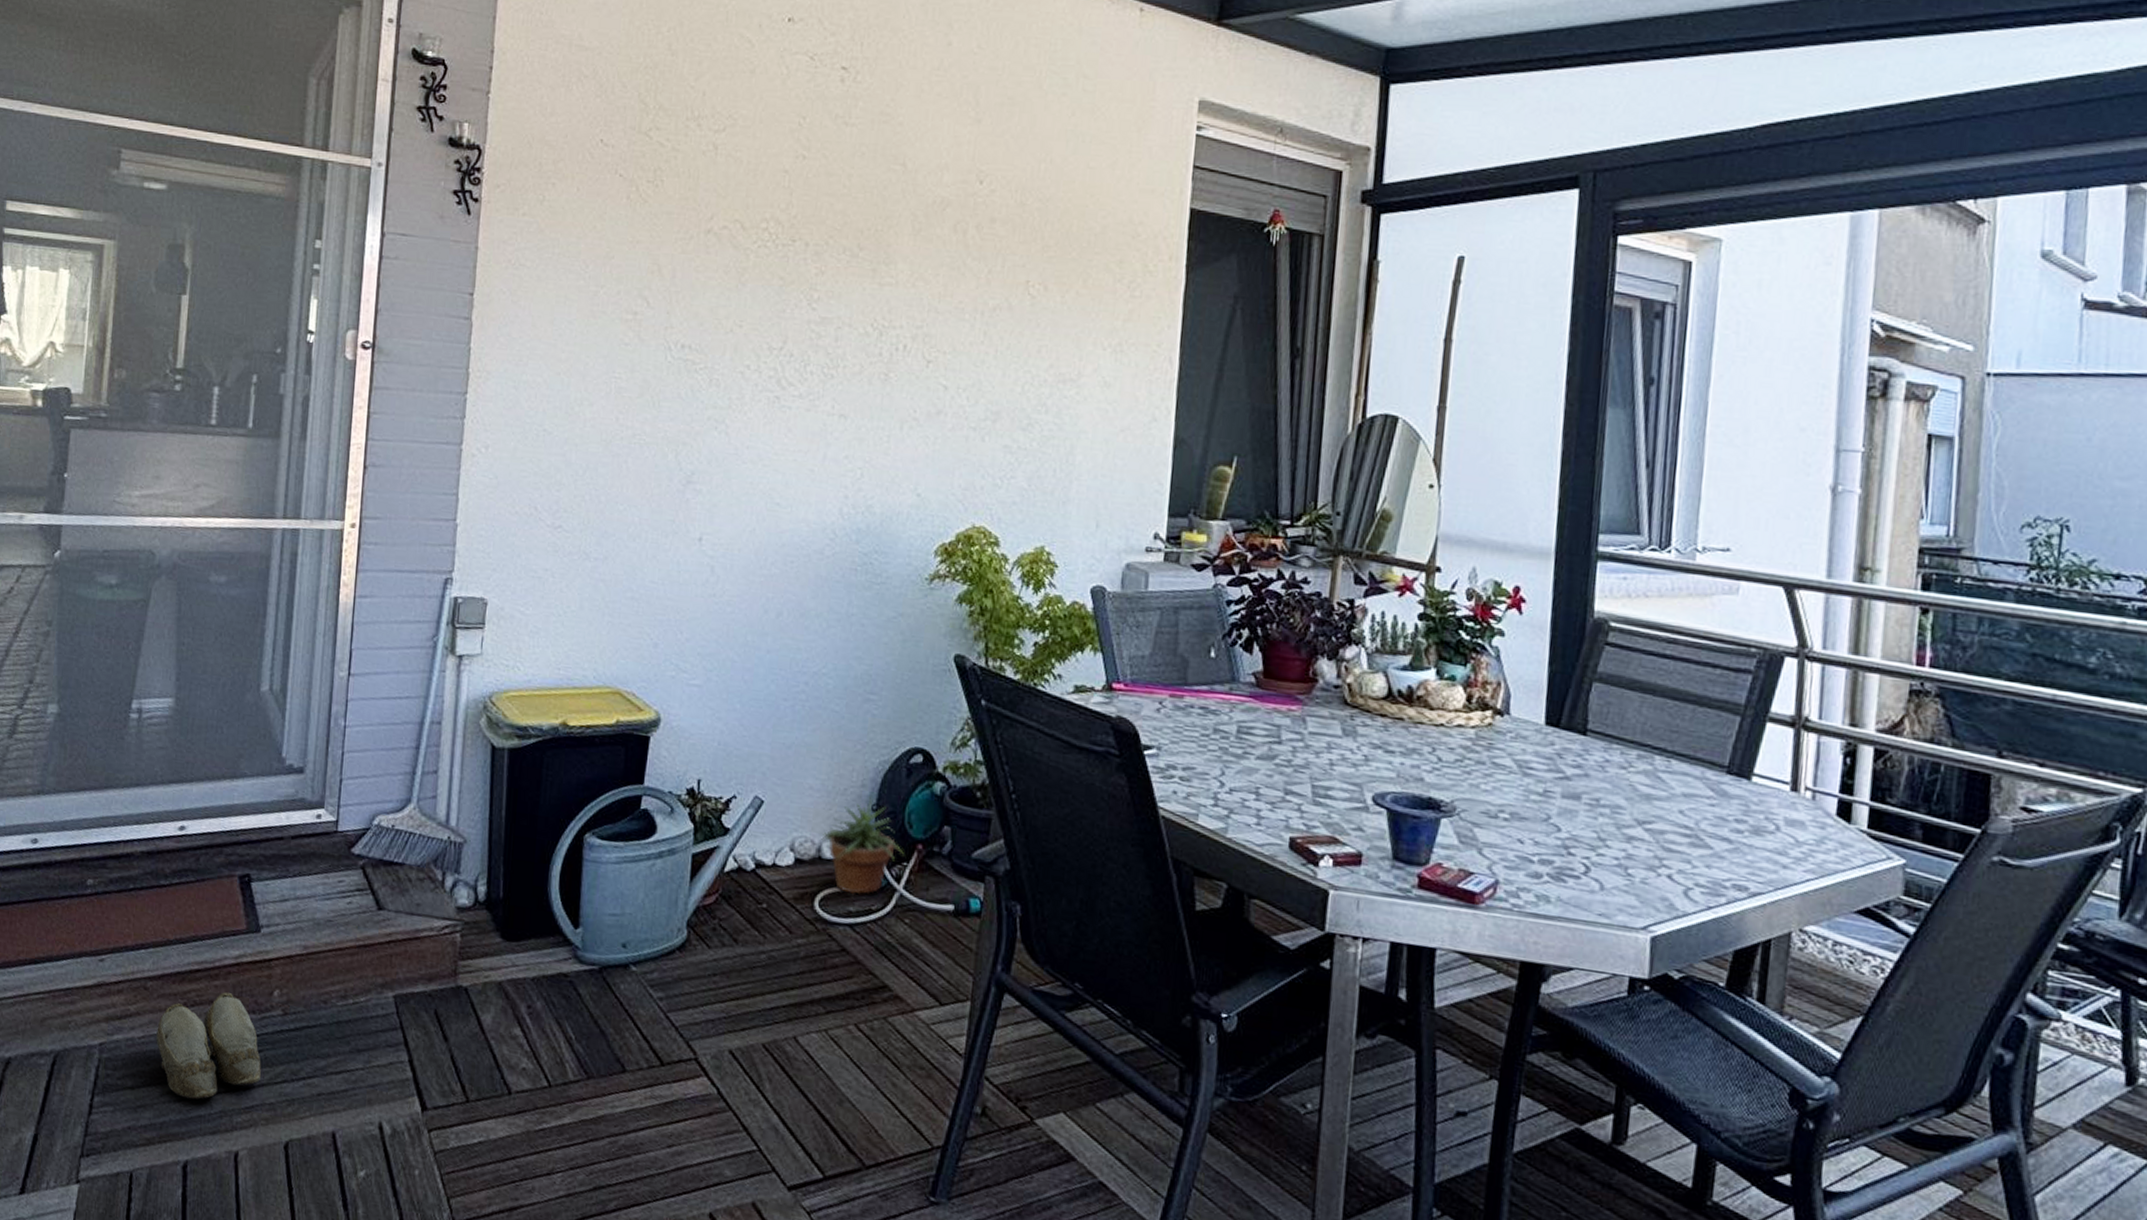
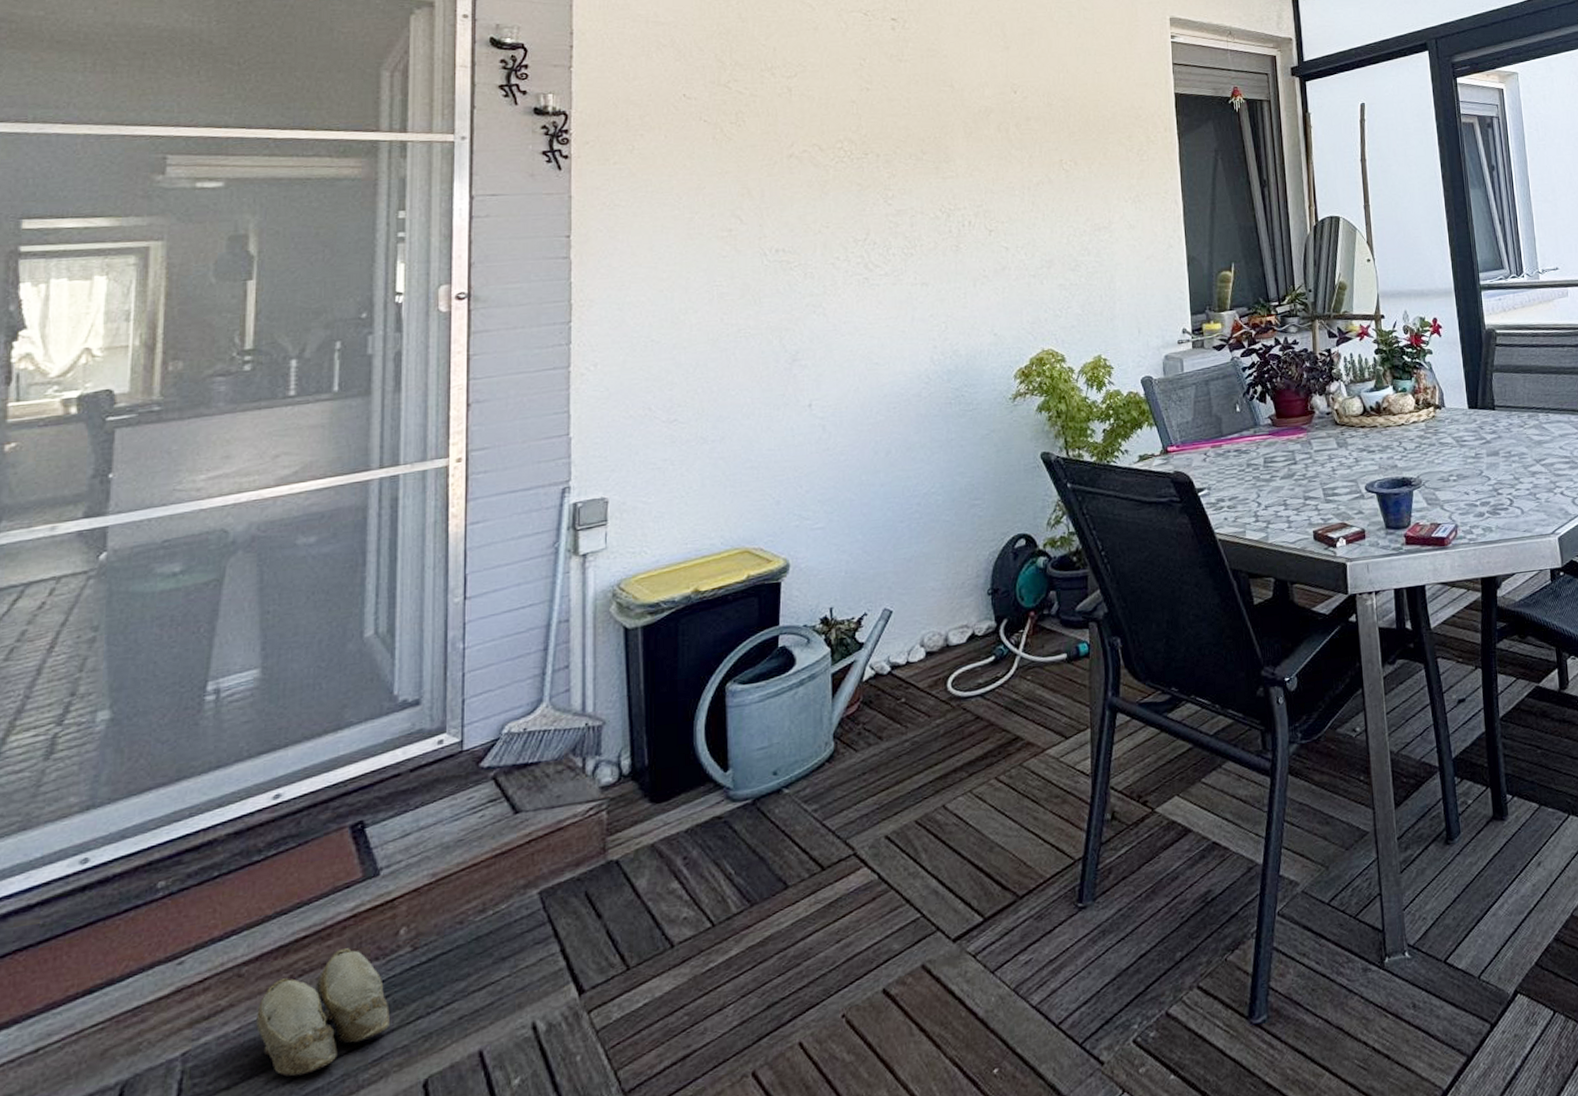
potted plant: present [821,796,904,896] -> none [947,583,1019,670]

